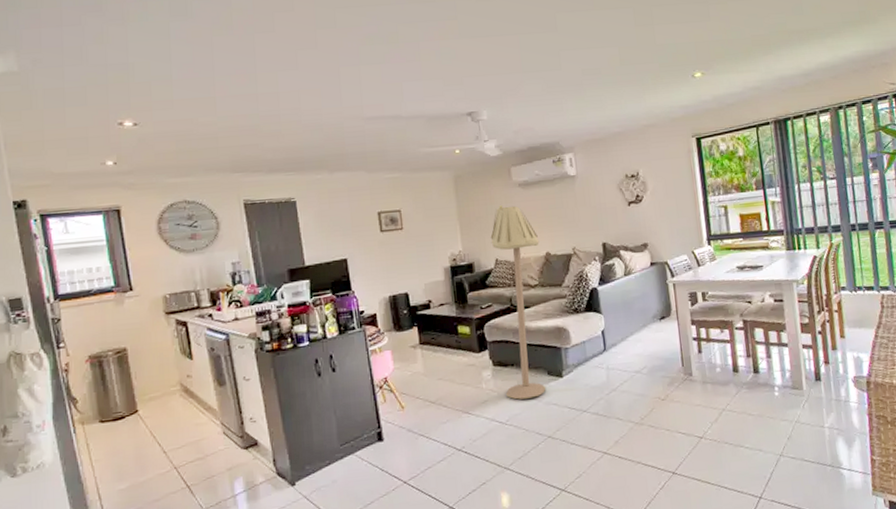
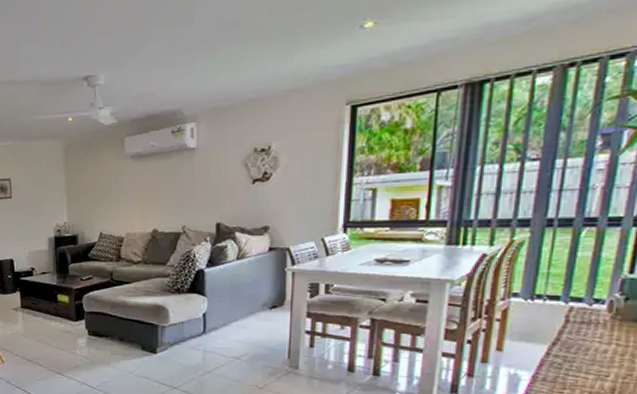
floor lamp: present [490,205,546,400] -> none [97,178,147,369]

